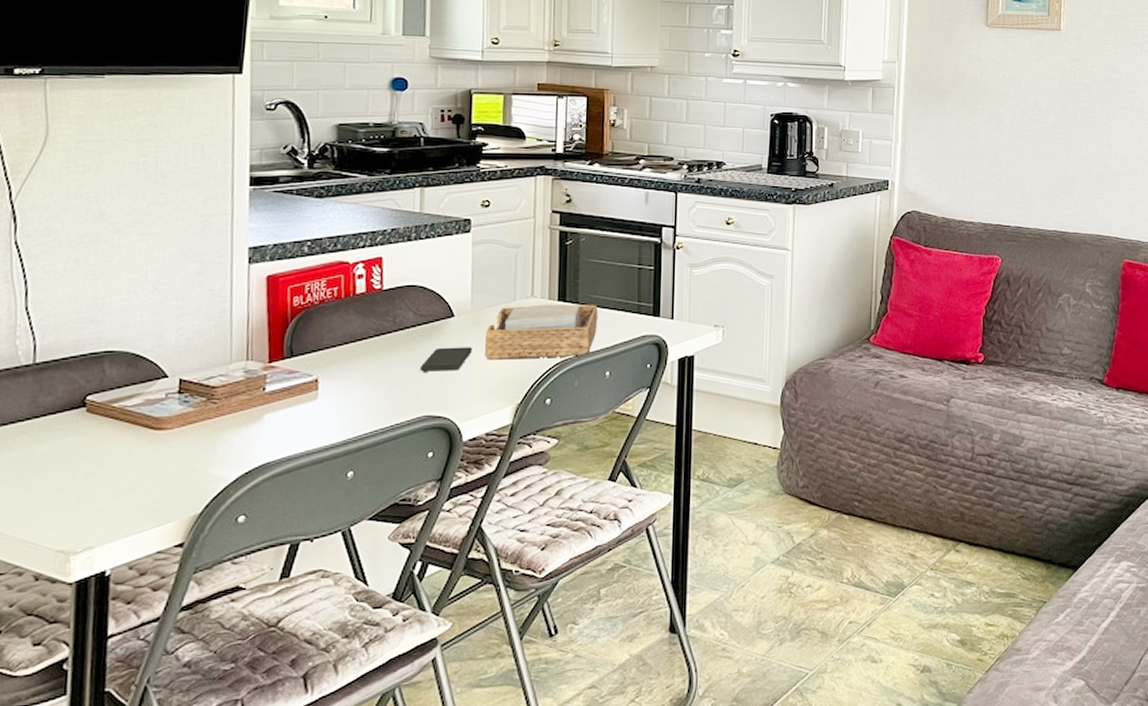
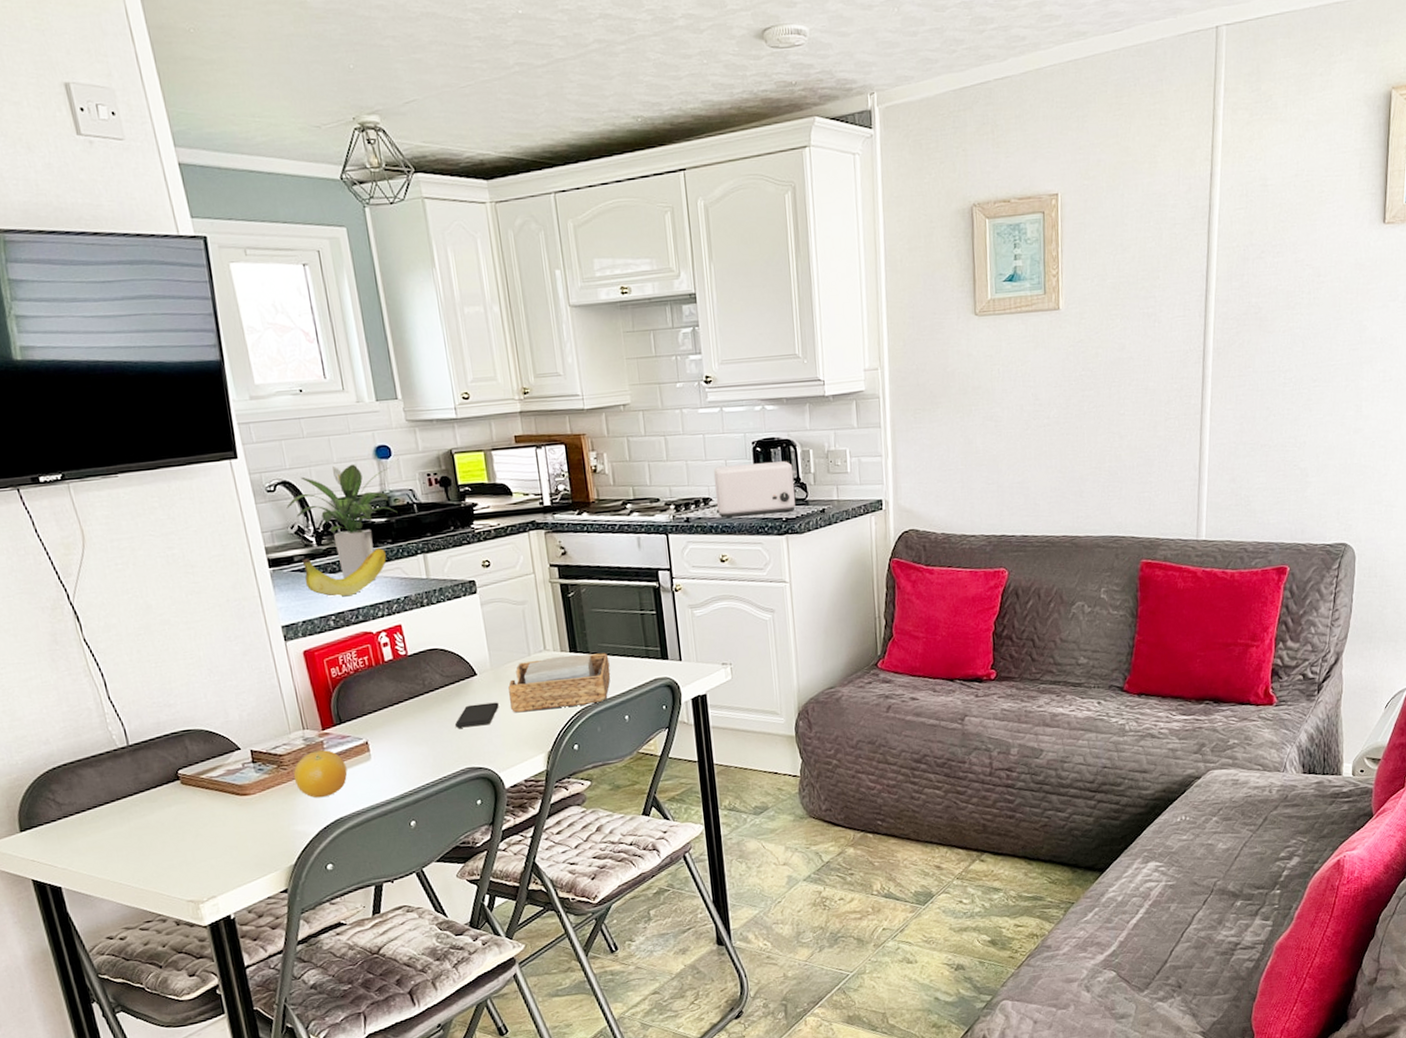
fruit: none [223,385,288,439] -> present [293,750,348,798]
potted plant: none [284,91,404,211] -> present [286,464,398,582]
fruit: none [286,176,381,223] -> present [302,547,386,597]
toaster: none [729,134,810,184] -> present [713,461,796,519]

